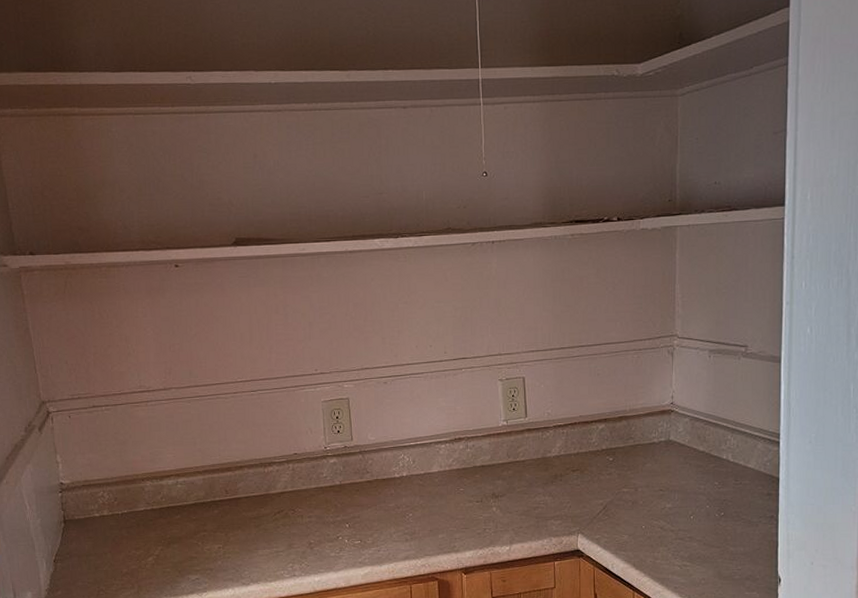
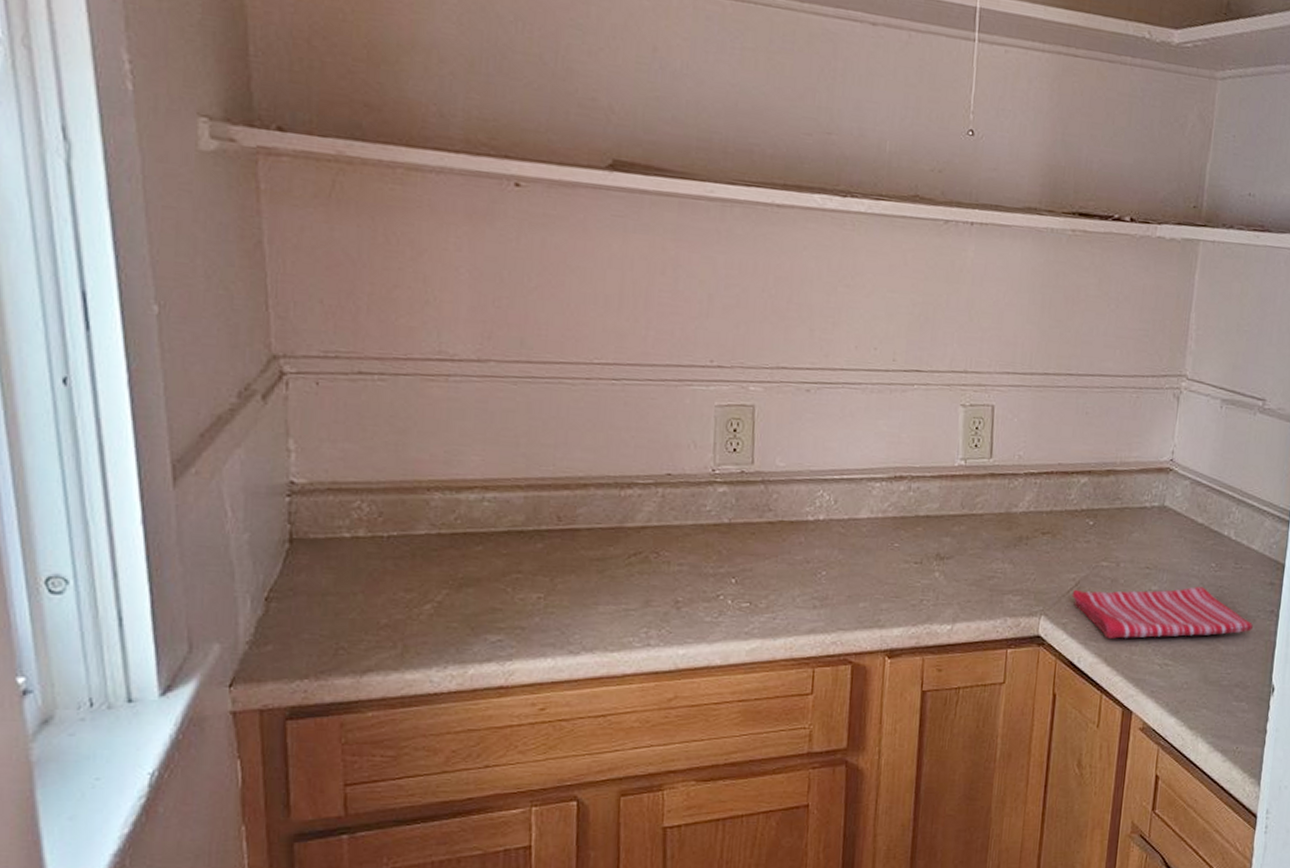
dish towel: none [601,501,756,548] -> present [1071,586,1253,639]

